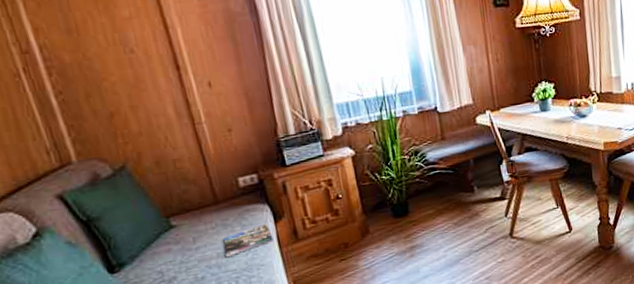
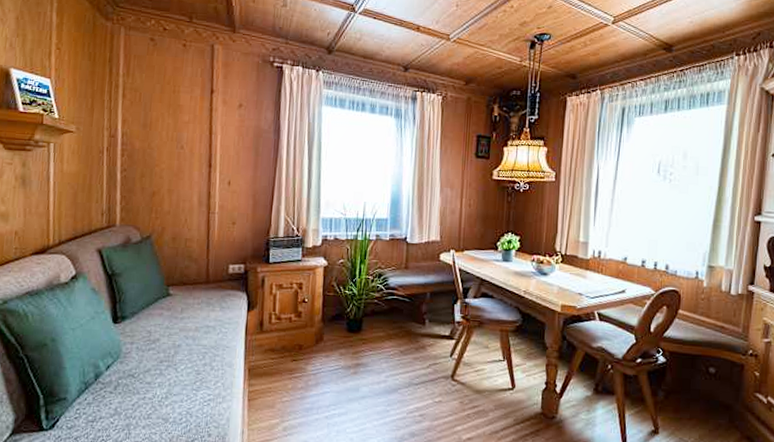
magazine: present [224,223,274,258] -> none [202,310,243,333]

